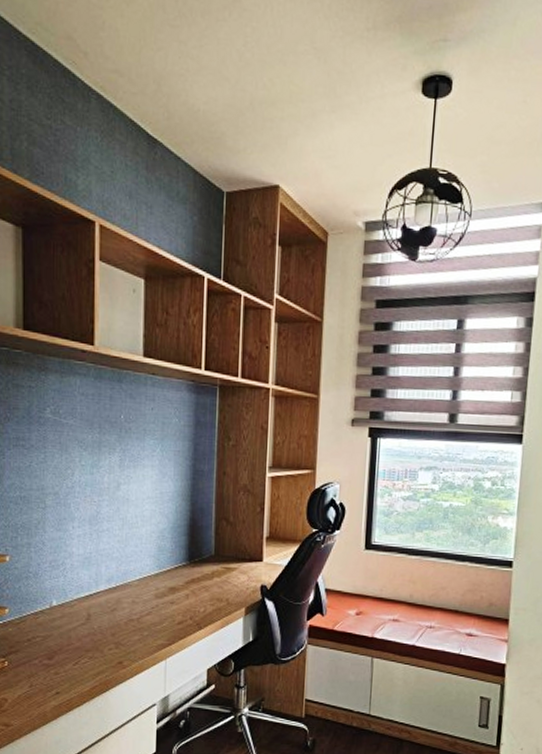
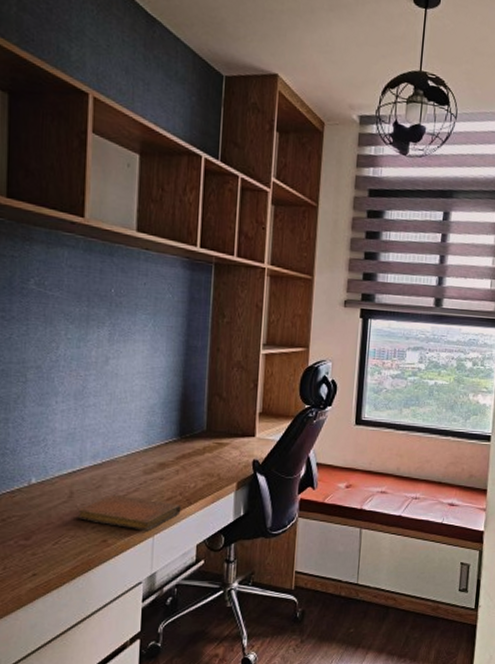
notebook: none [96,617,192,654] -> present [78,494,181,531]

